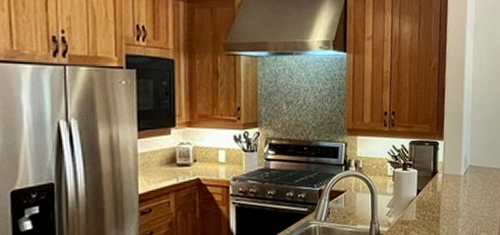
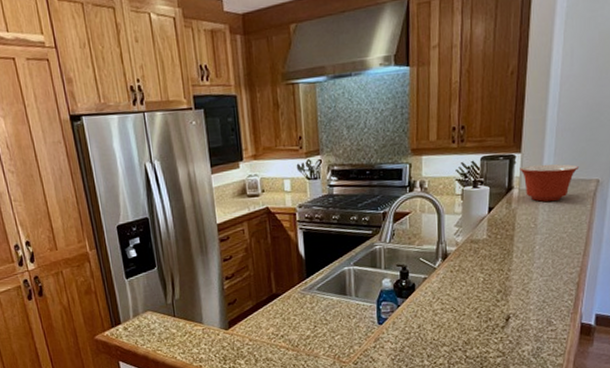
mixing bowl: none [443,152,490,187] -> present [520,164,578,202]

